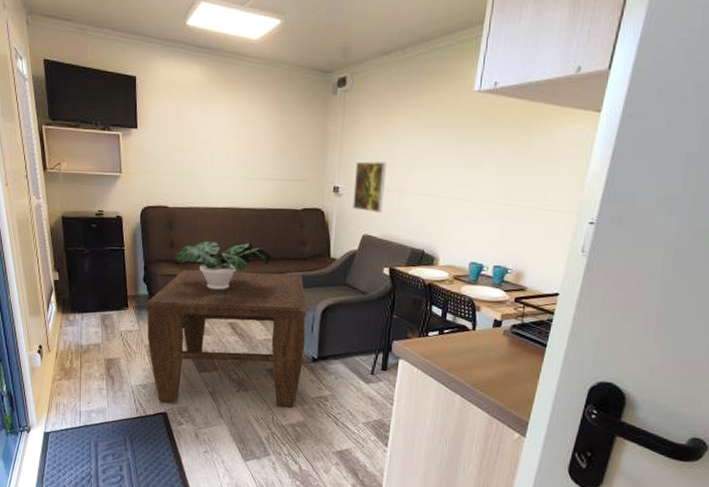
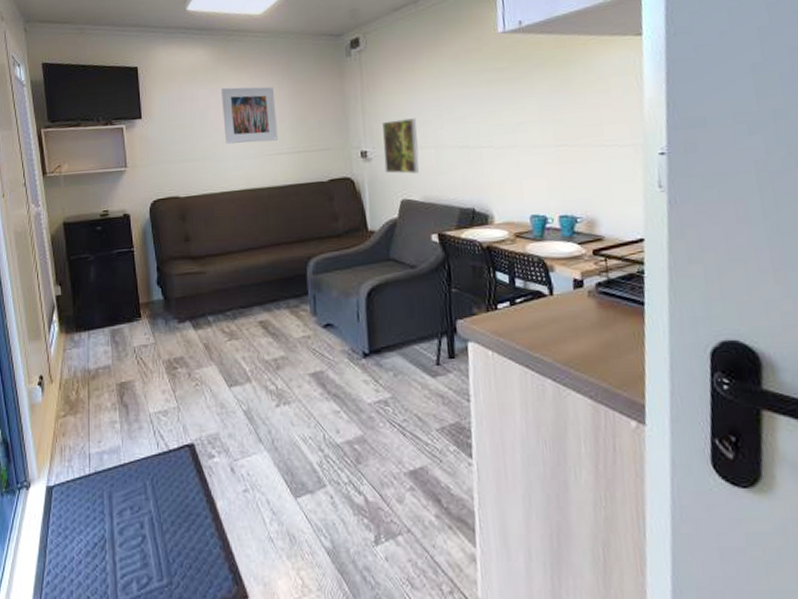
coffee table: present [145,269,306,407] -> none [161,254,352,431]
potted plant: present [175,240,272,290] -> none [191,225,301,285]
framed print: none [212,108,263,166] -> present [220,86,278,144]

